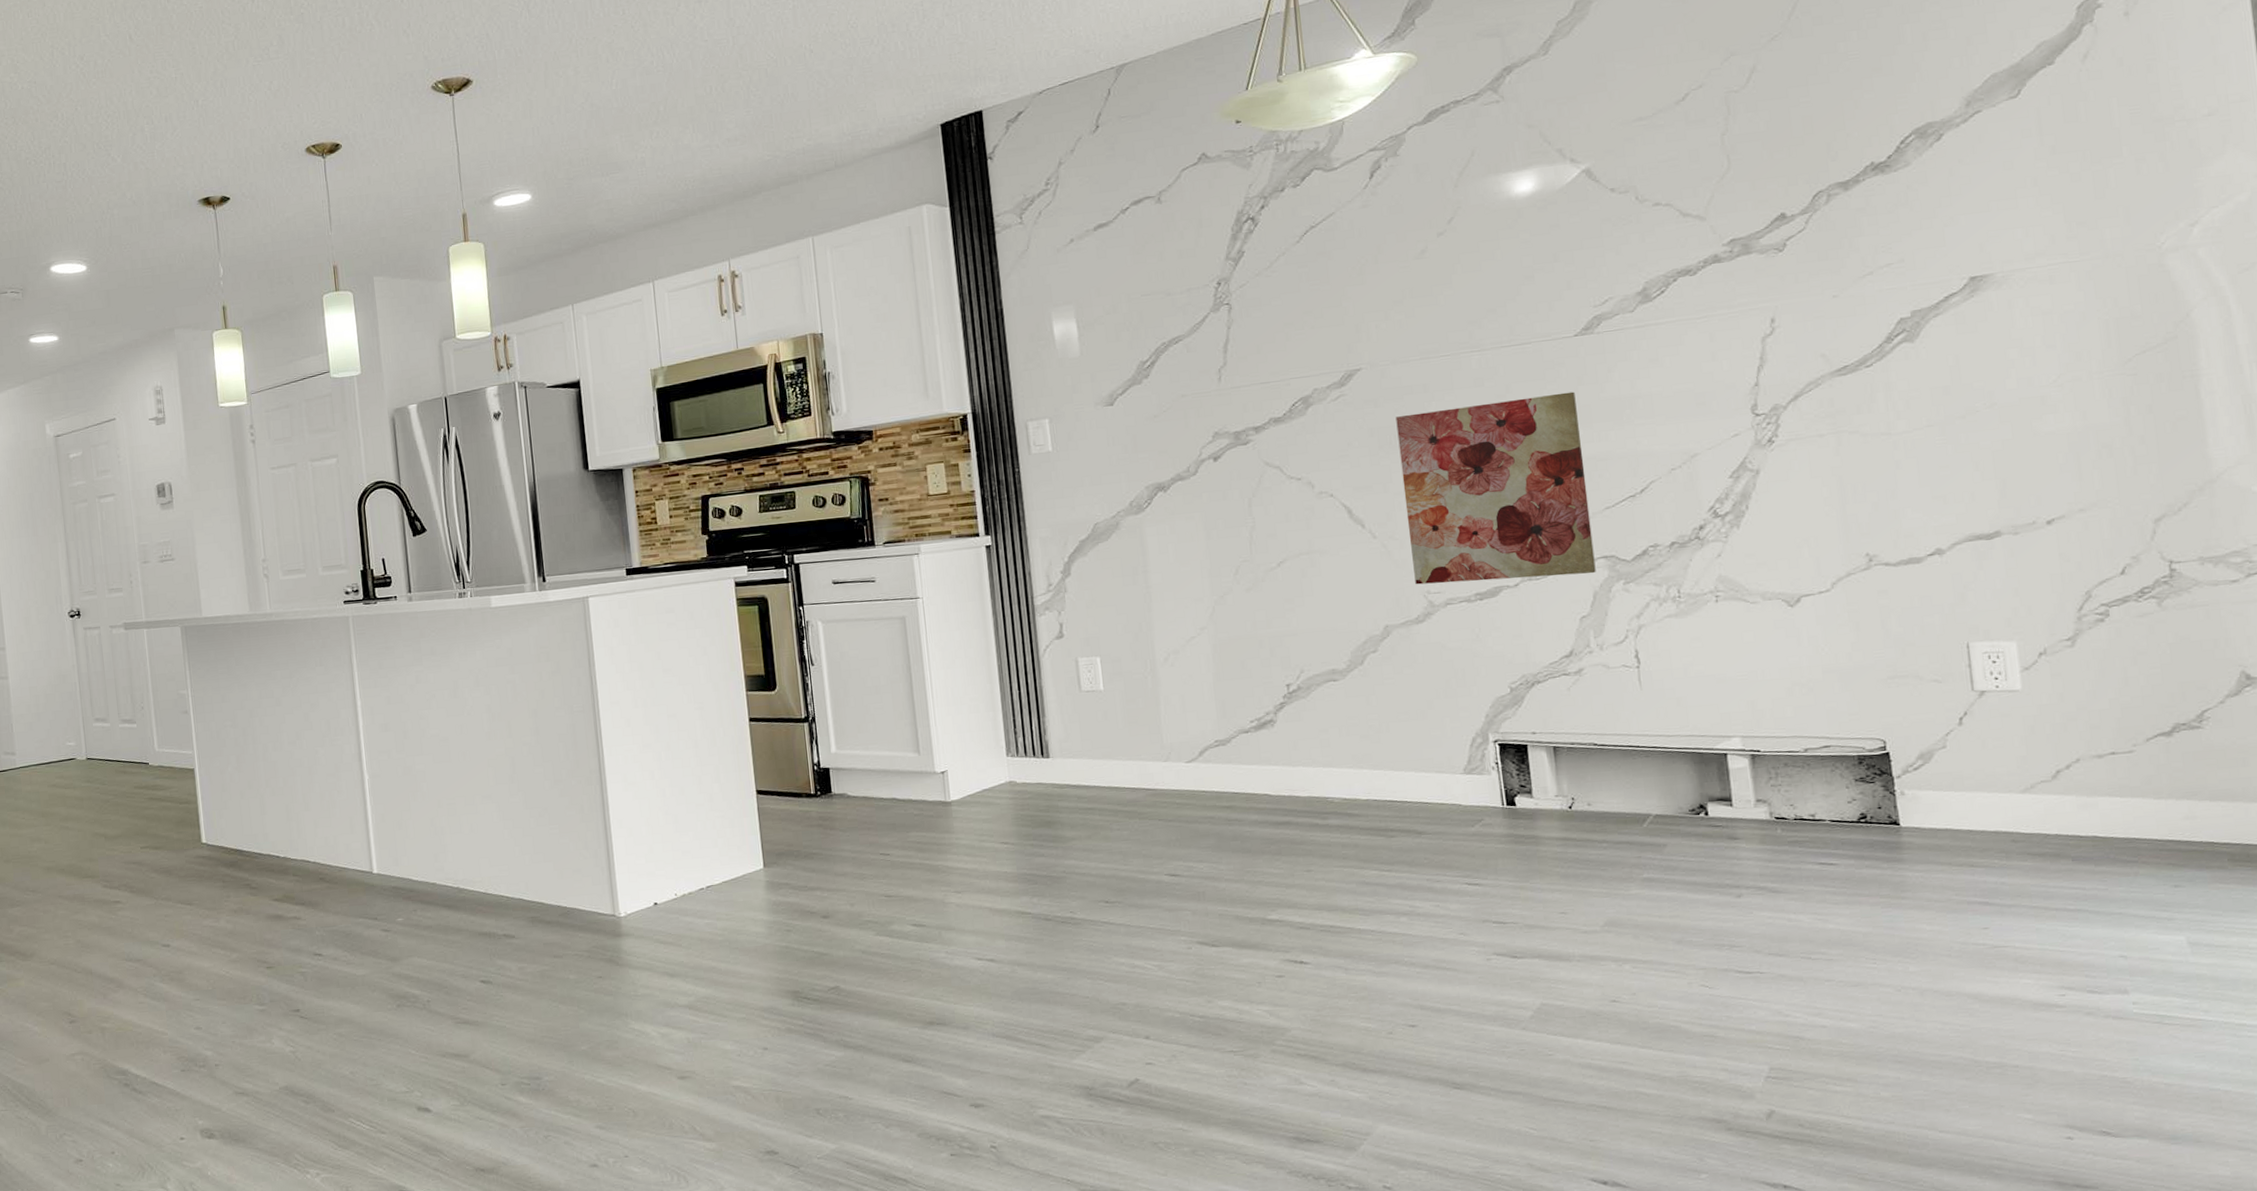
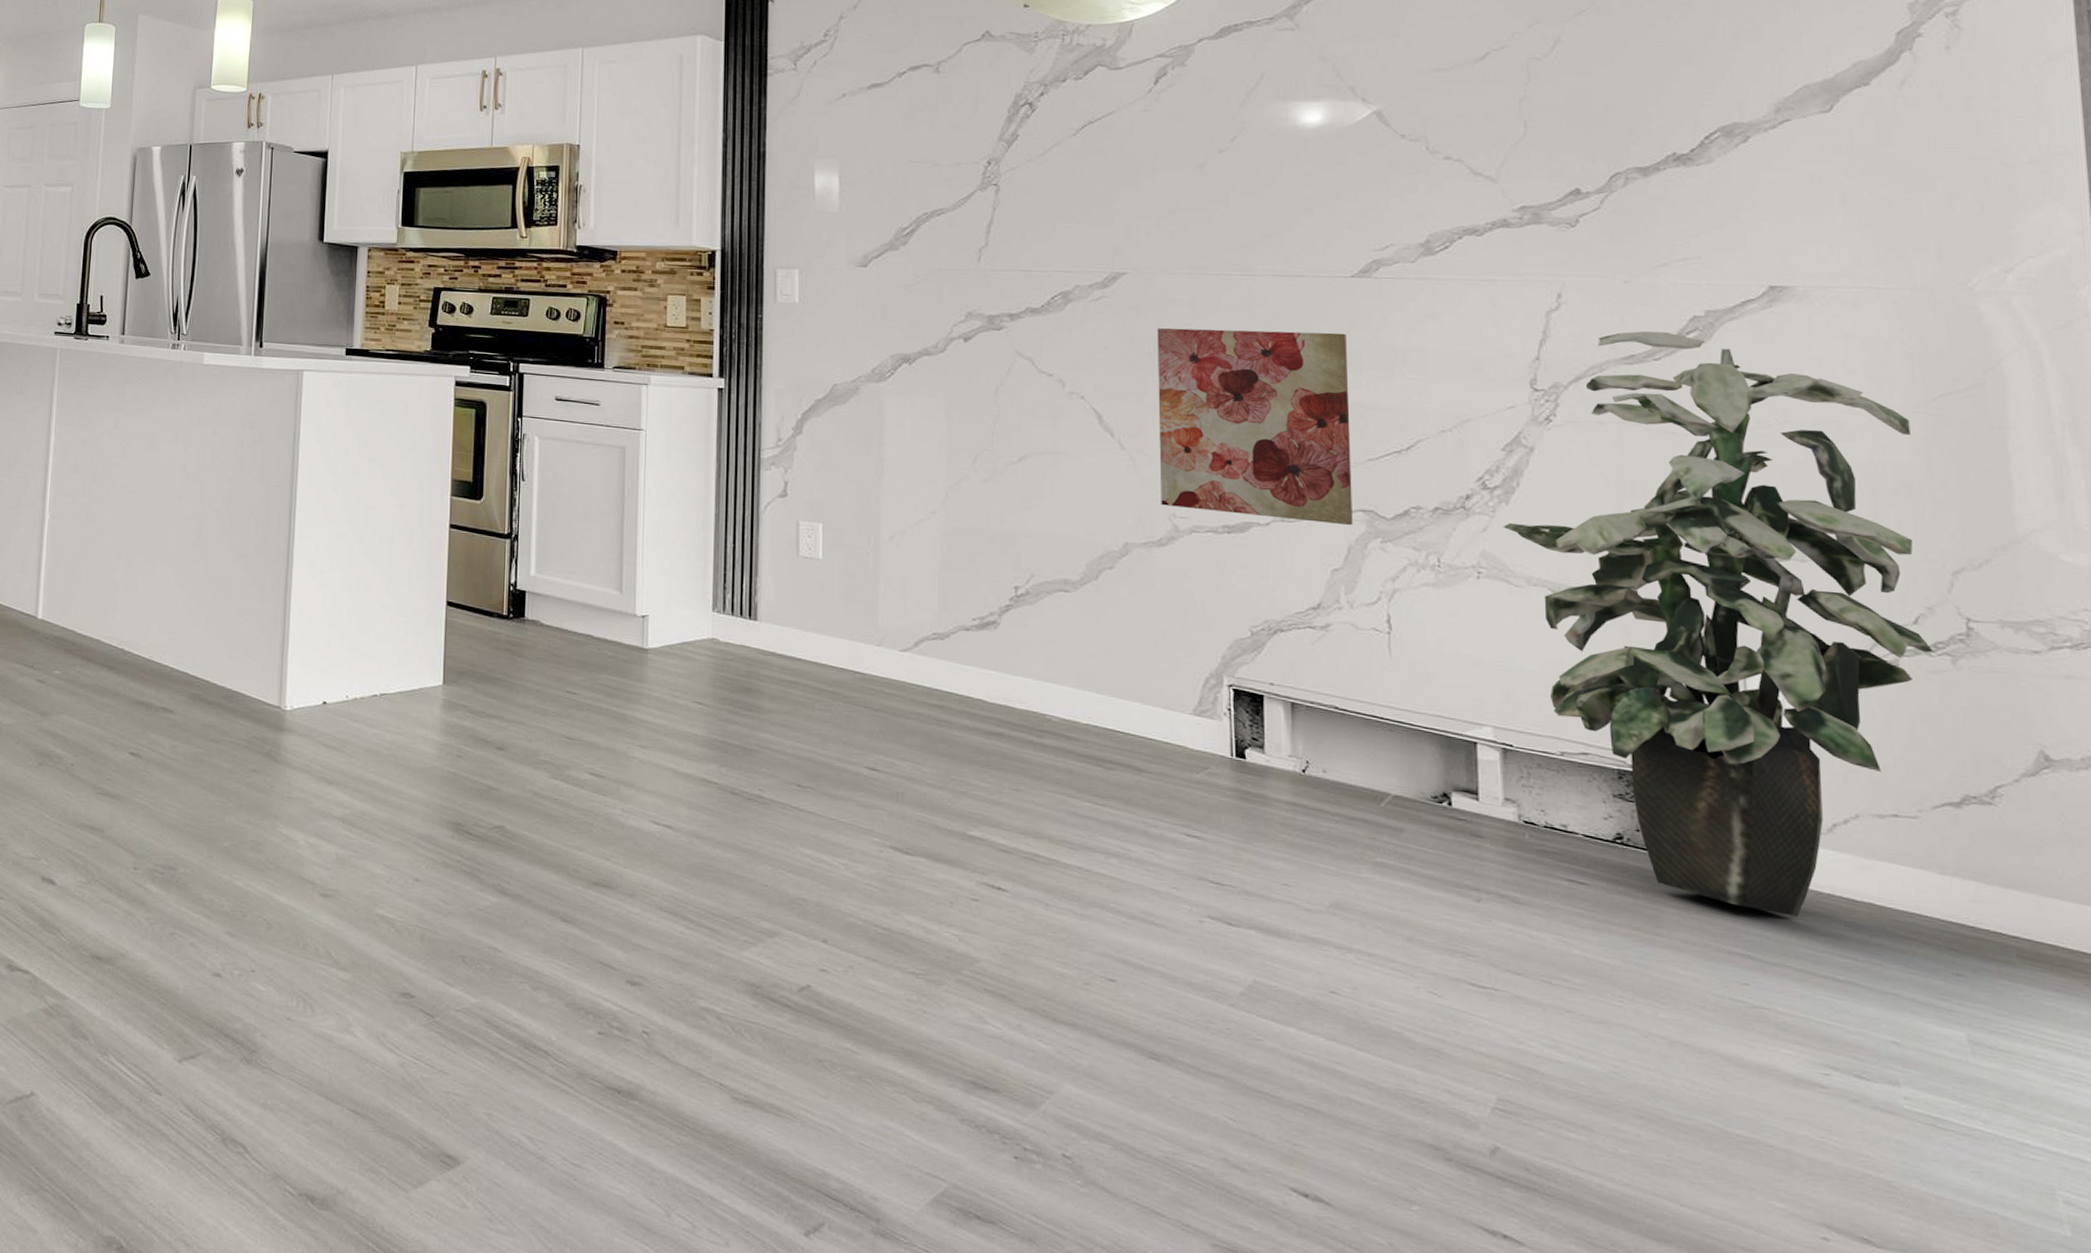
indoor plant: none [1736,338,2140,861] -> present [1503,331,1933,916]

